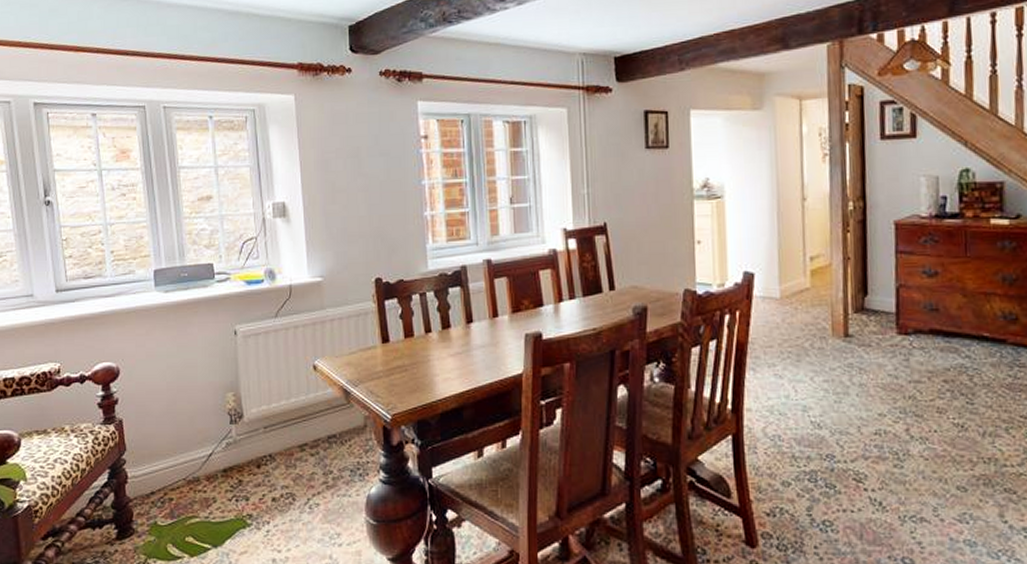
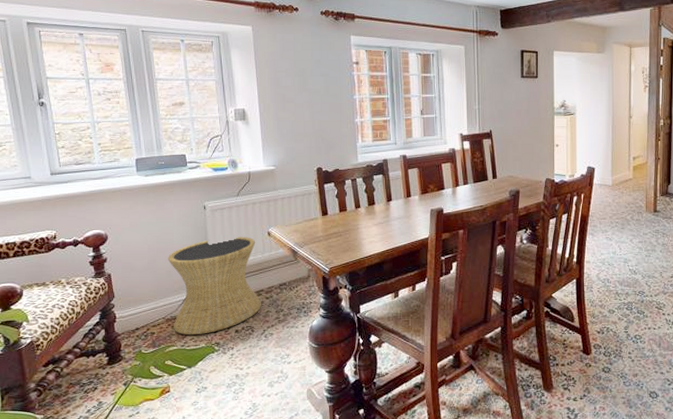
side table: none [190,371,306,502] -> present [167,237,262,335]

